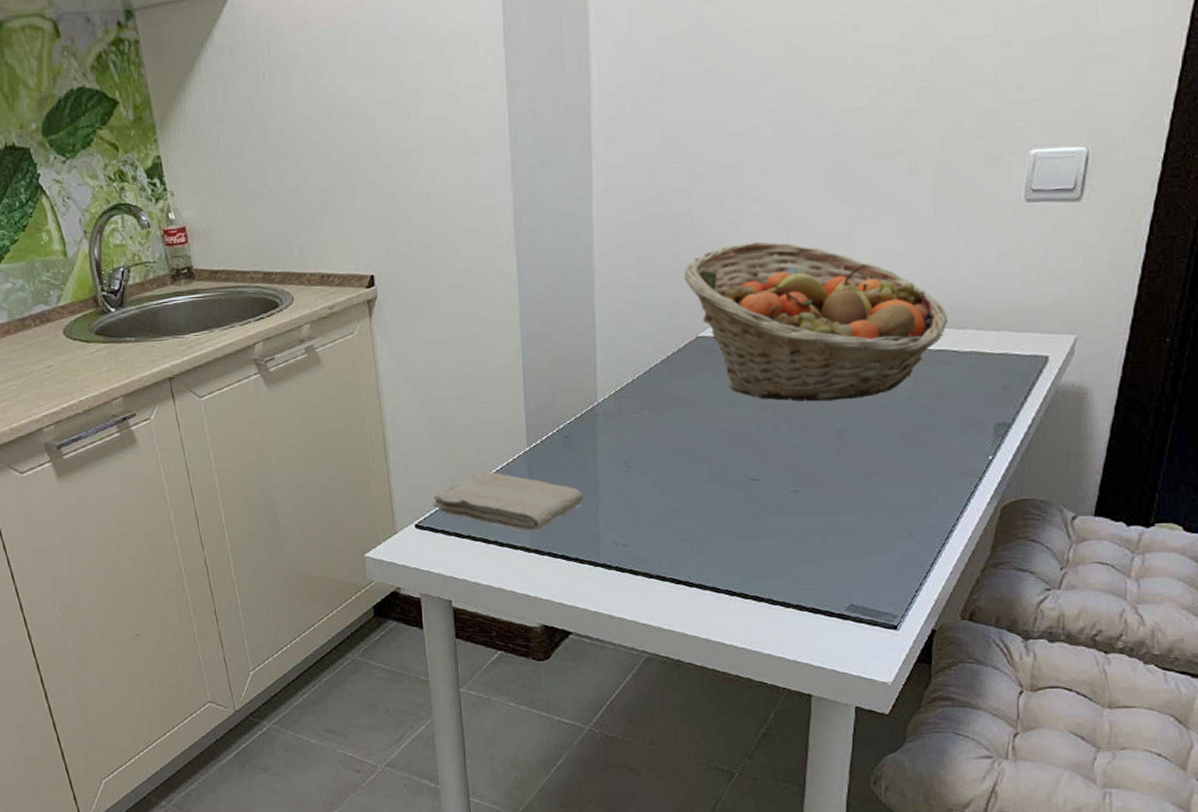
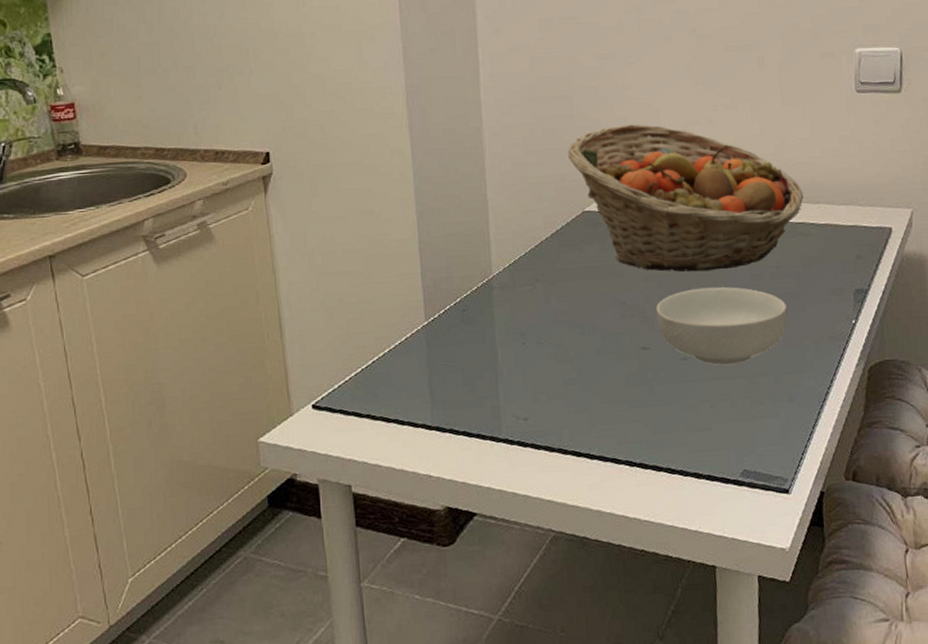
washcloth: present [433,471,583,532] -> none [330,346,483,408]
cereal bowl: none [769,418,915,500] -> present [655,287,788,365]

